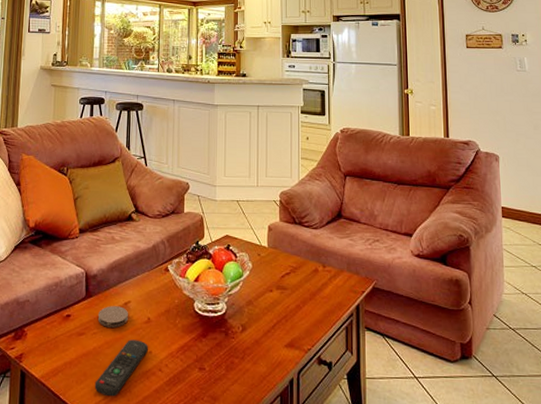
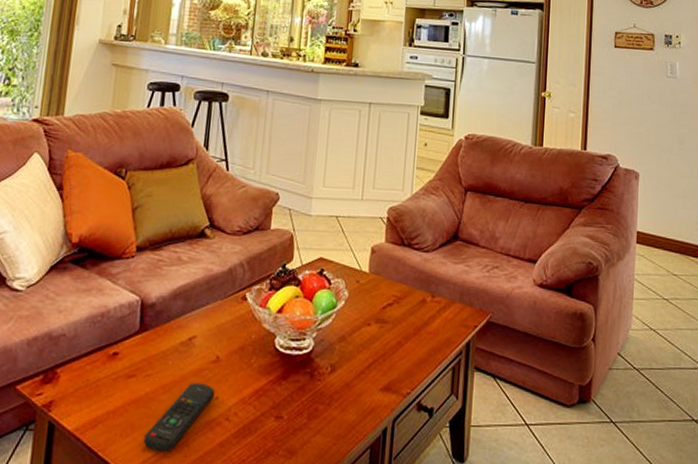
coaster: present [97,306,128,328] -> none [153,342,192,368]

